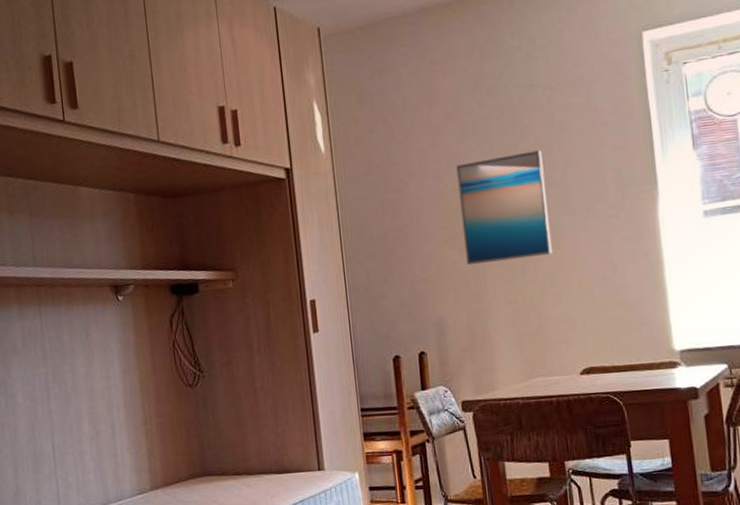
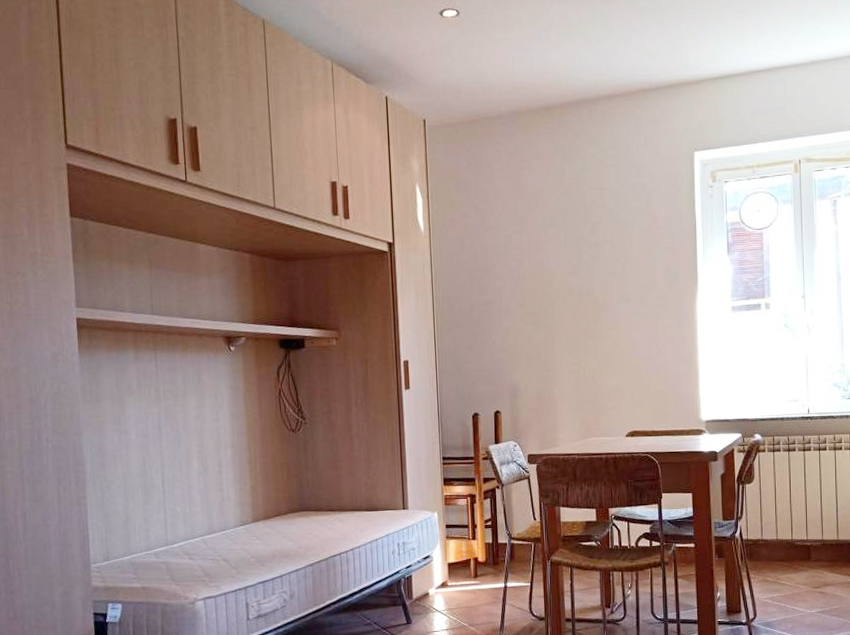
wall art: present [456,150,553,266] -> none [536,245,611,339]

